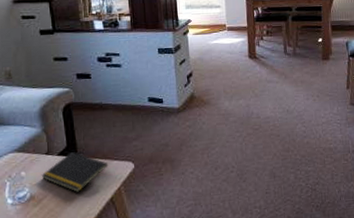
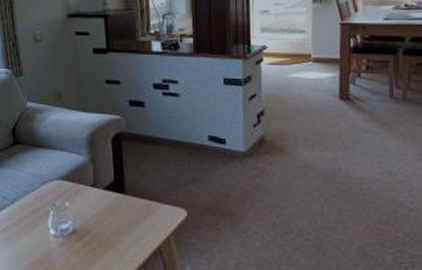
notepad: present [41,152,109,192] -> none [85,188,158,234]

